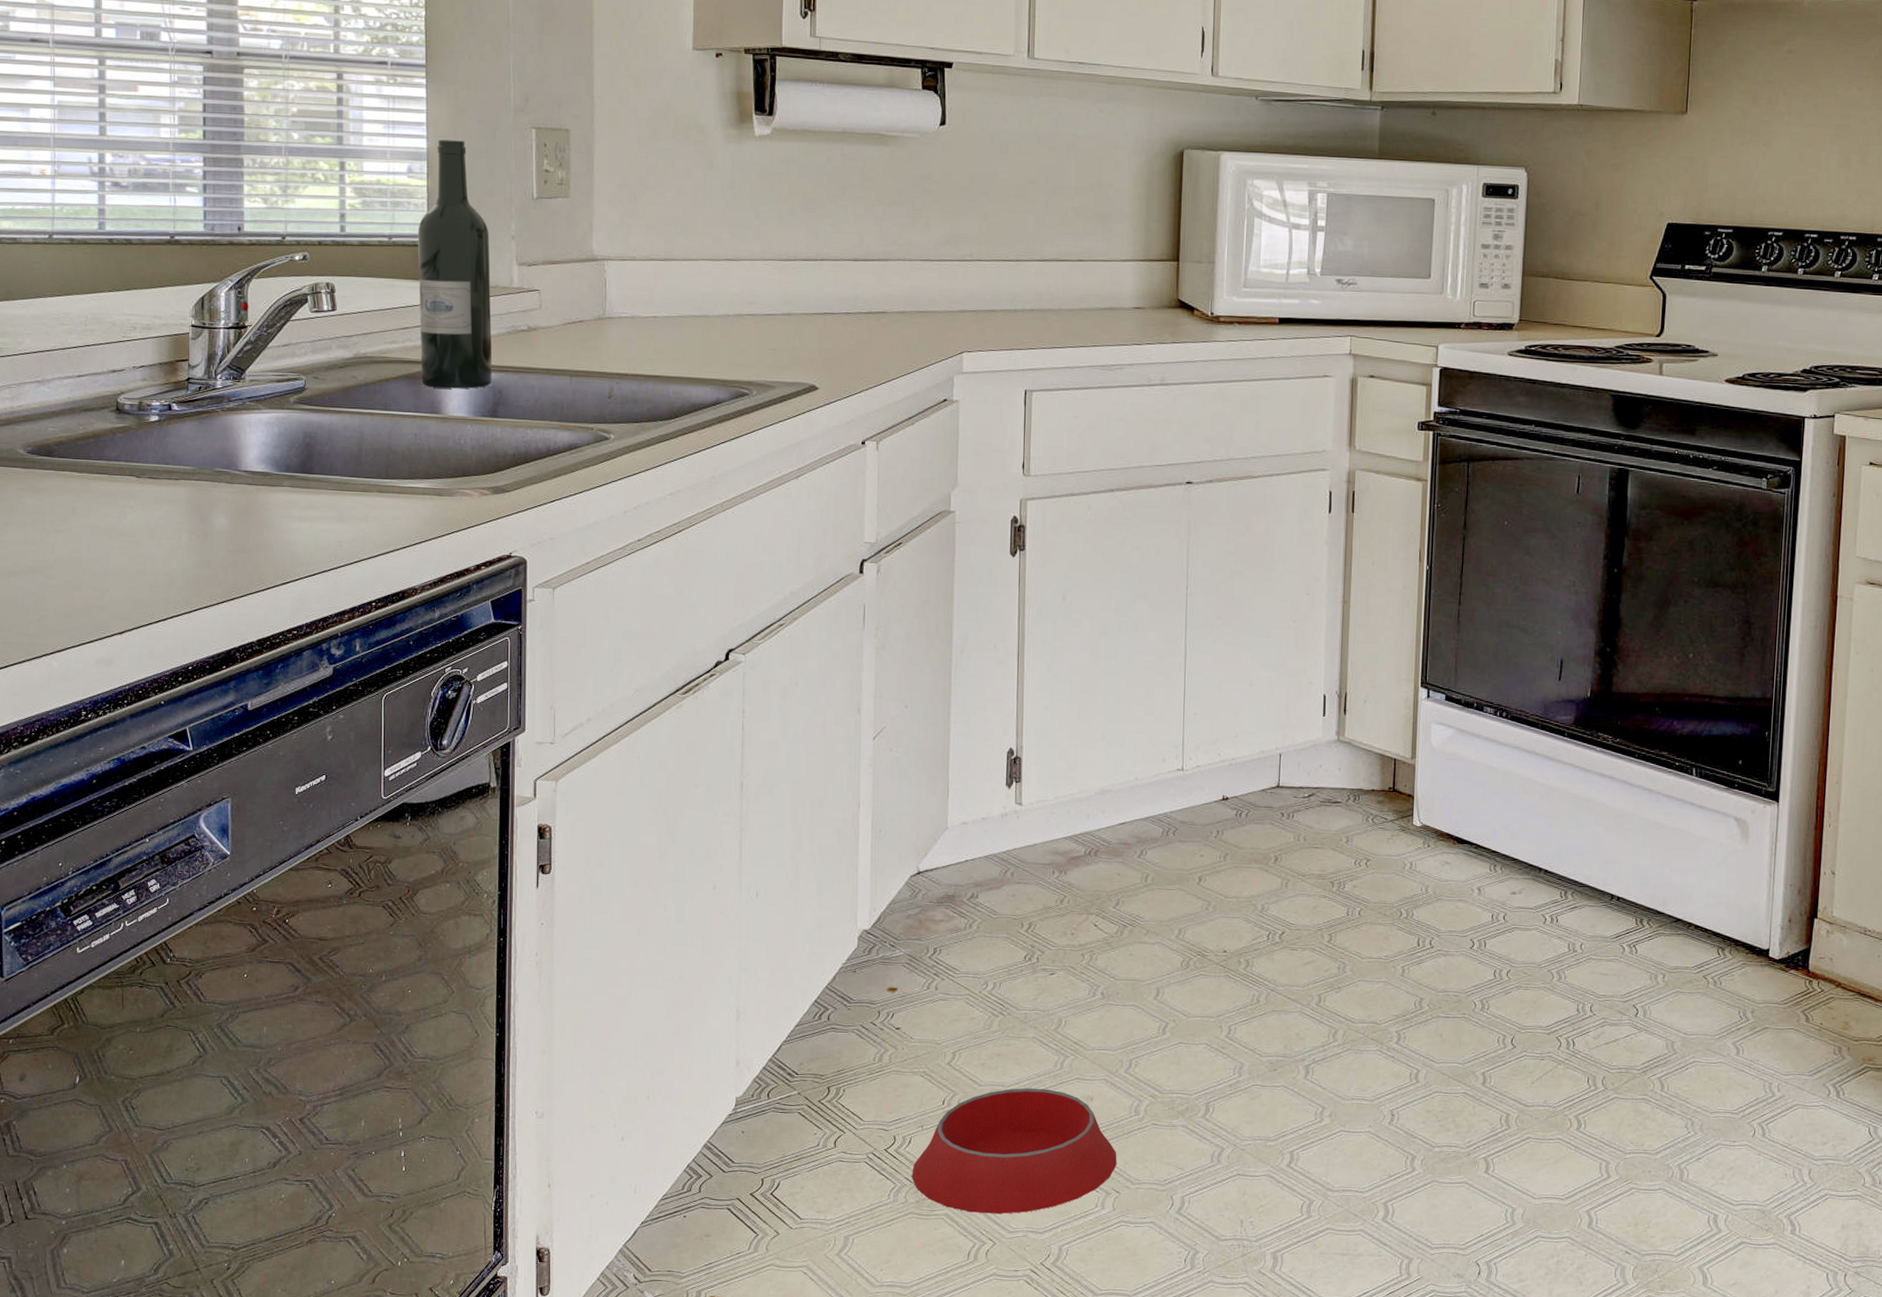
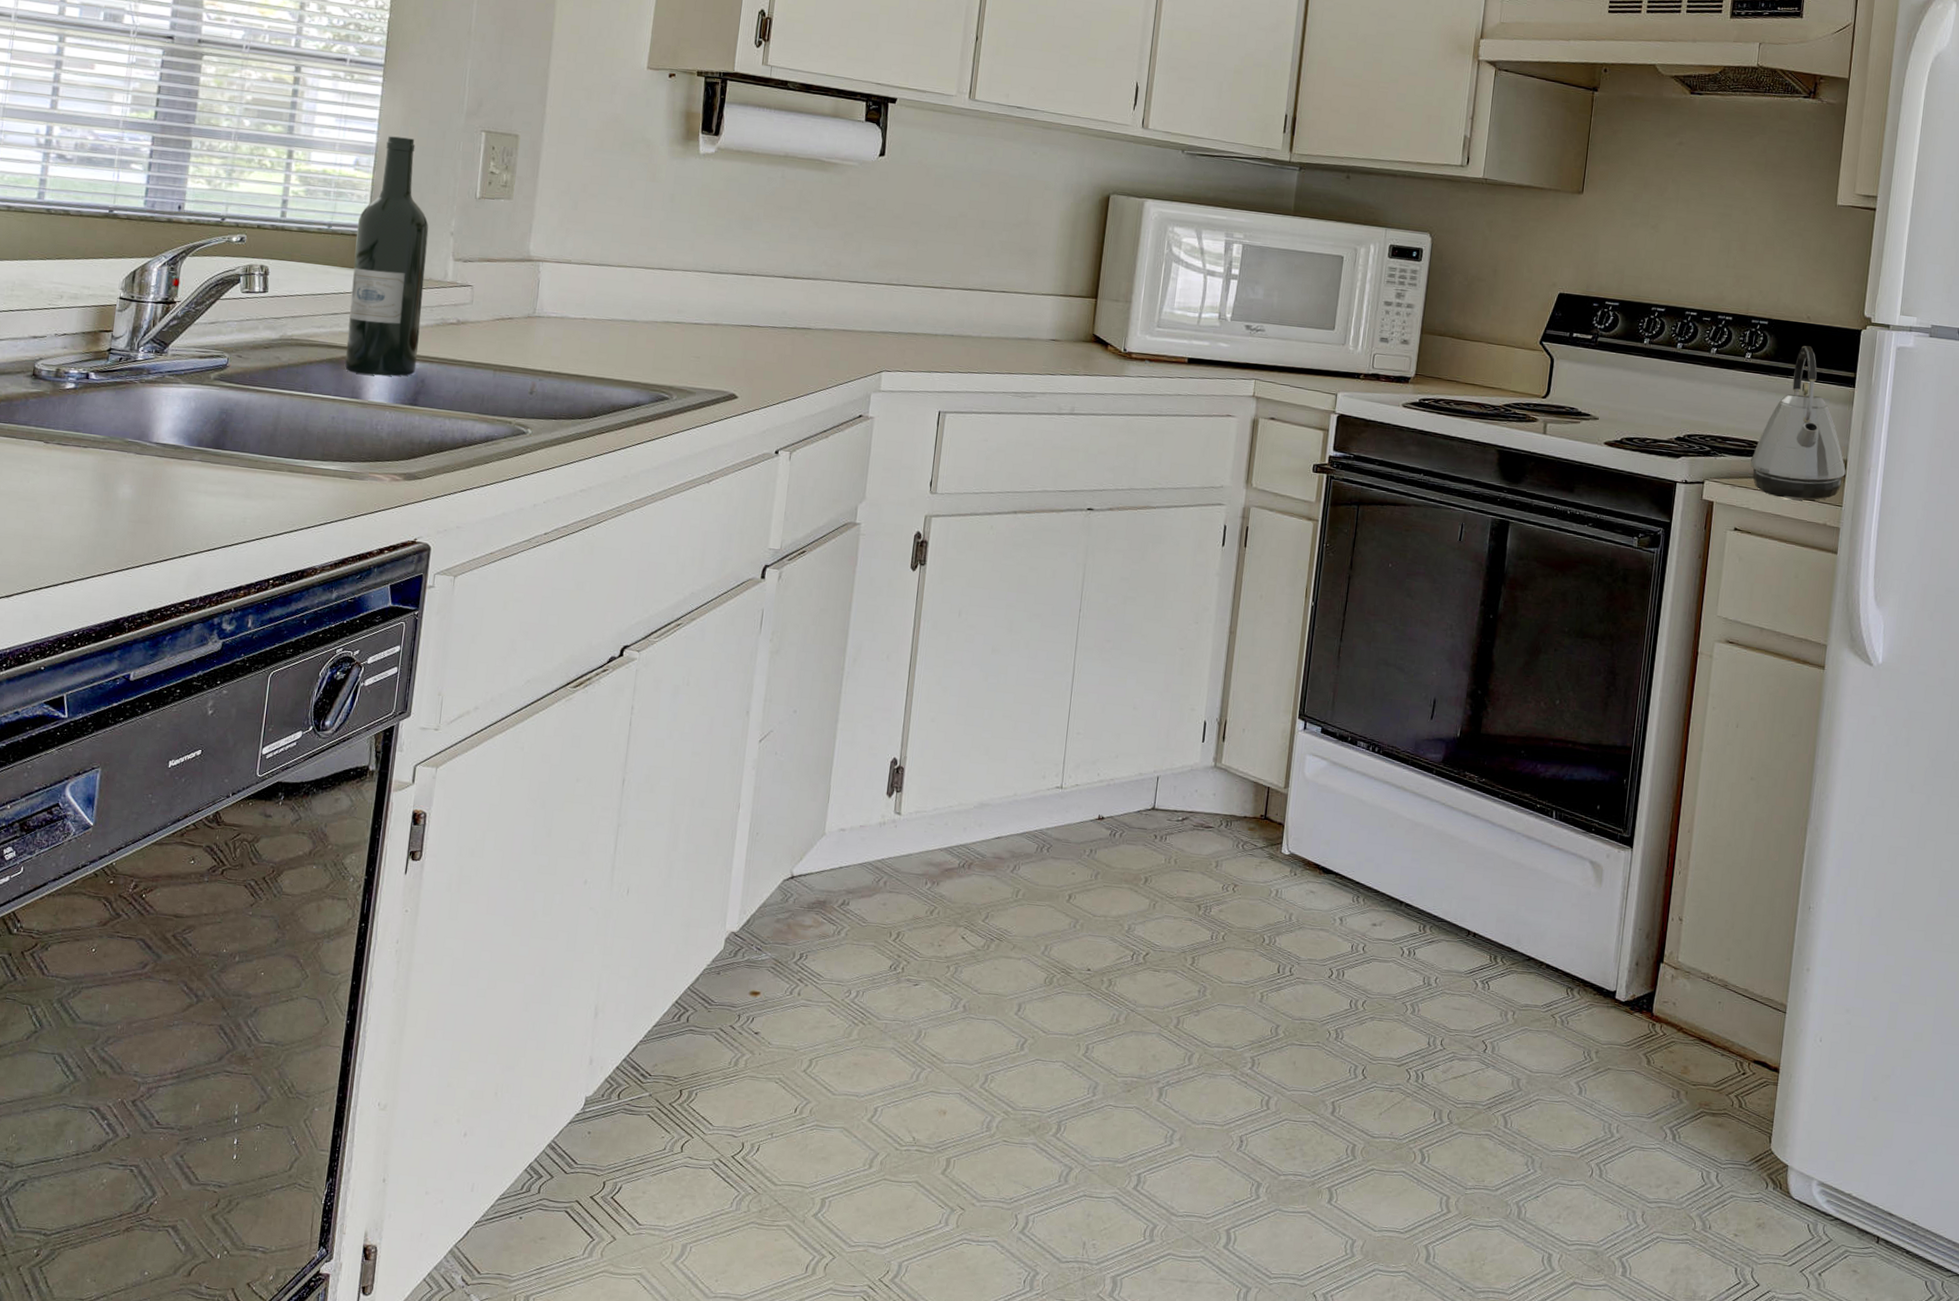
pet bowl: present [912,1087,1117,1214] -> none [756,1098,965,1227]

